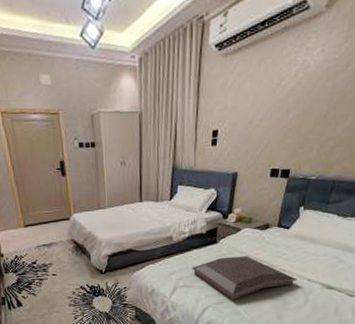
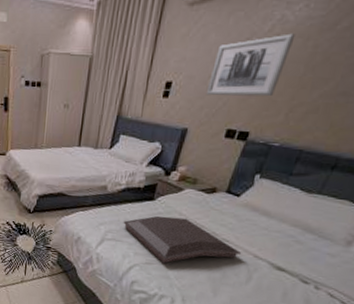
wall art: none [248,76,317,140] -> present [205,33,296,97]

